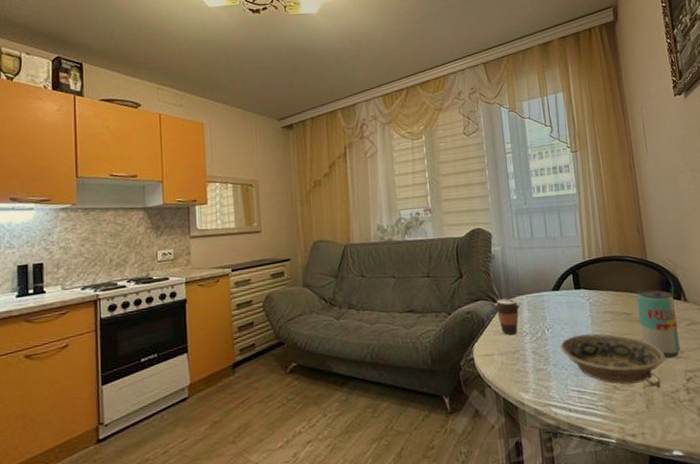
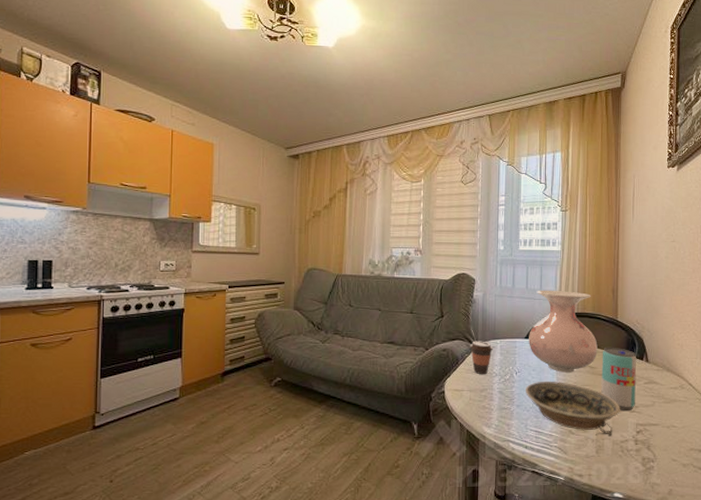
vase: none [555,235,632,323] -> present [529,290,598,373]

